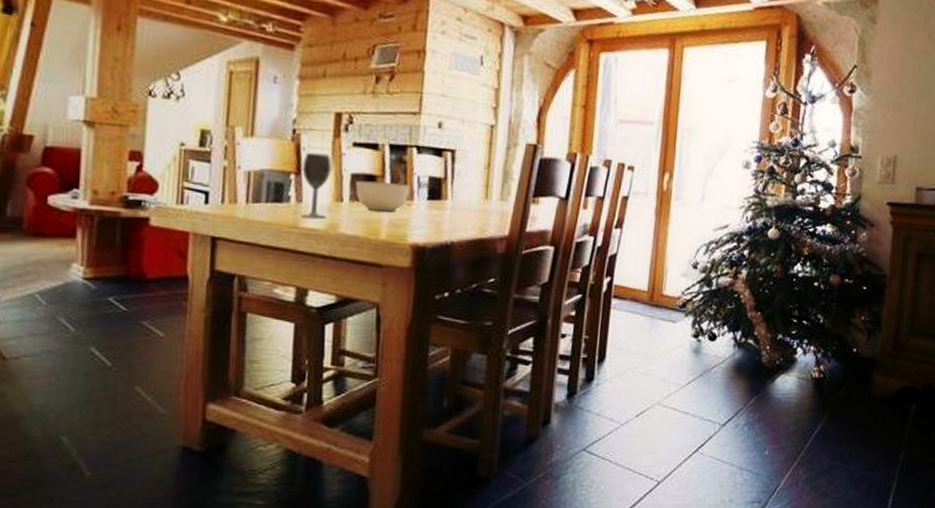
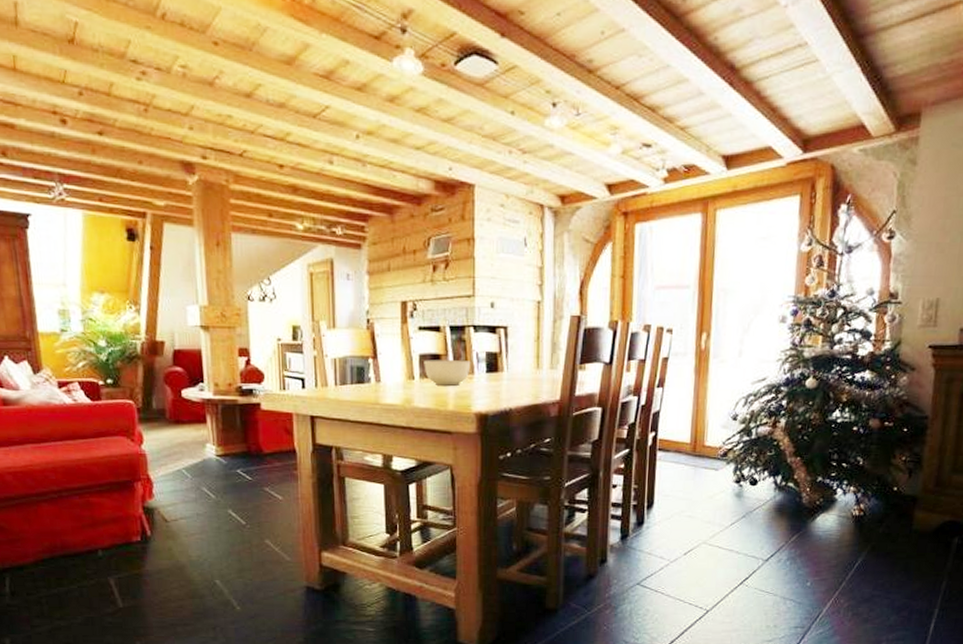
wine glass: present [300,152,332,220] -> none [378,338,402,396]

